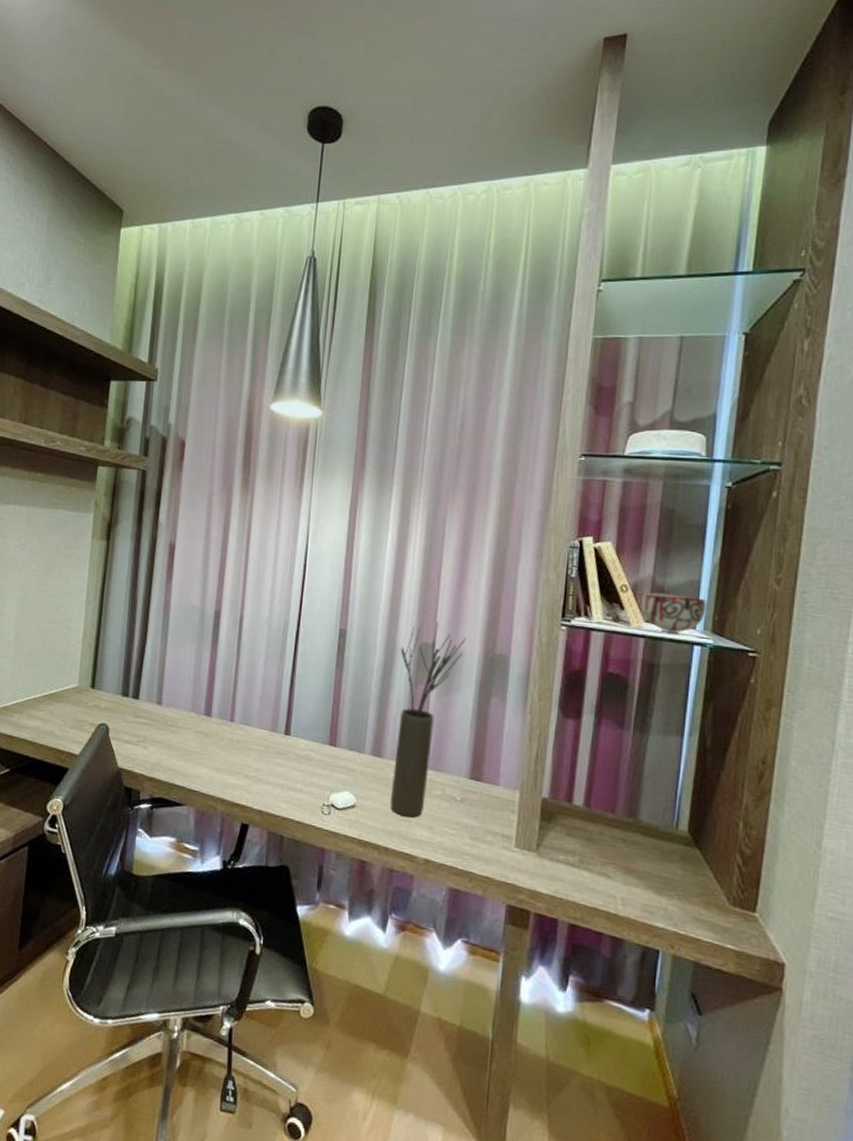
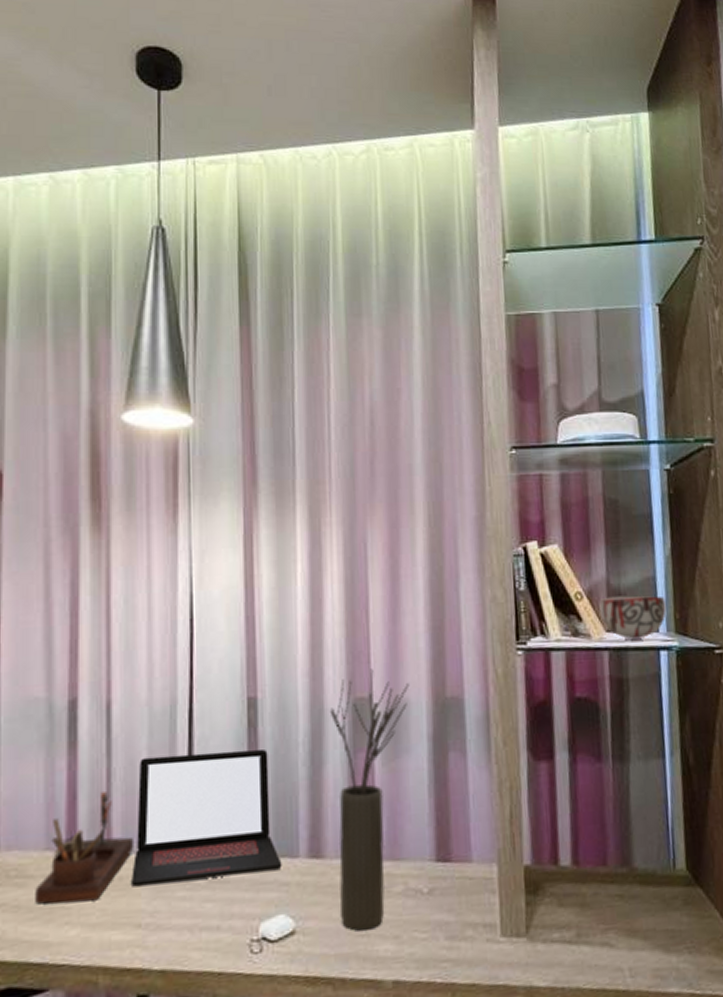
desk organizer: none [182,679,250,753] -> present [35,792,135,905]
laptop: none [245,660,352,759] -> present [132,748,282,887]

